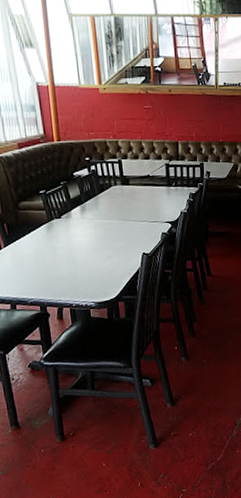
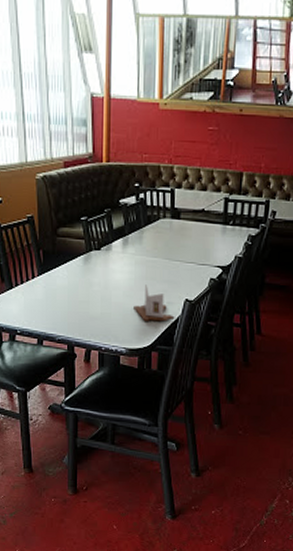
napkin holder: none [97,244,135,276] -> present [134,285,175,322]

